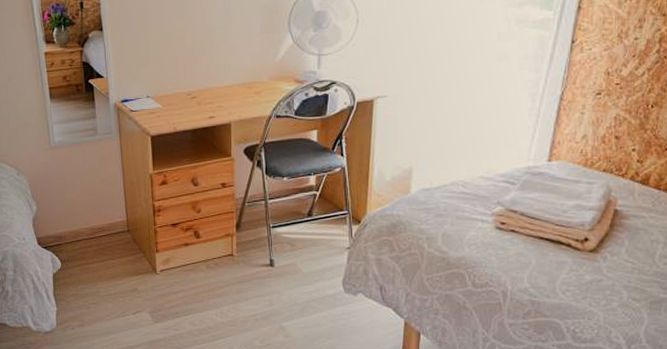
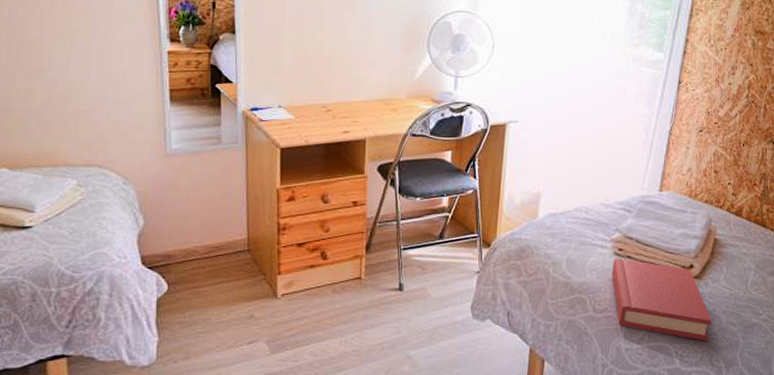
hardback book: none [493,232,611,317] -> present [612,258,712,341]

